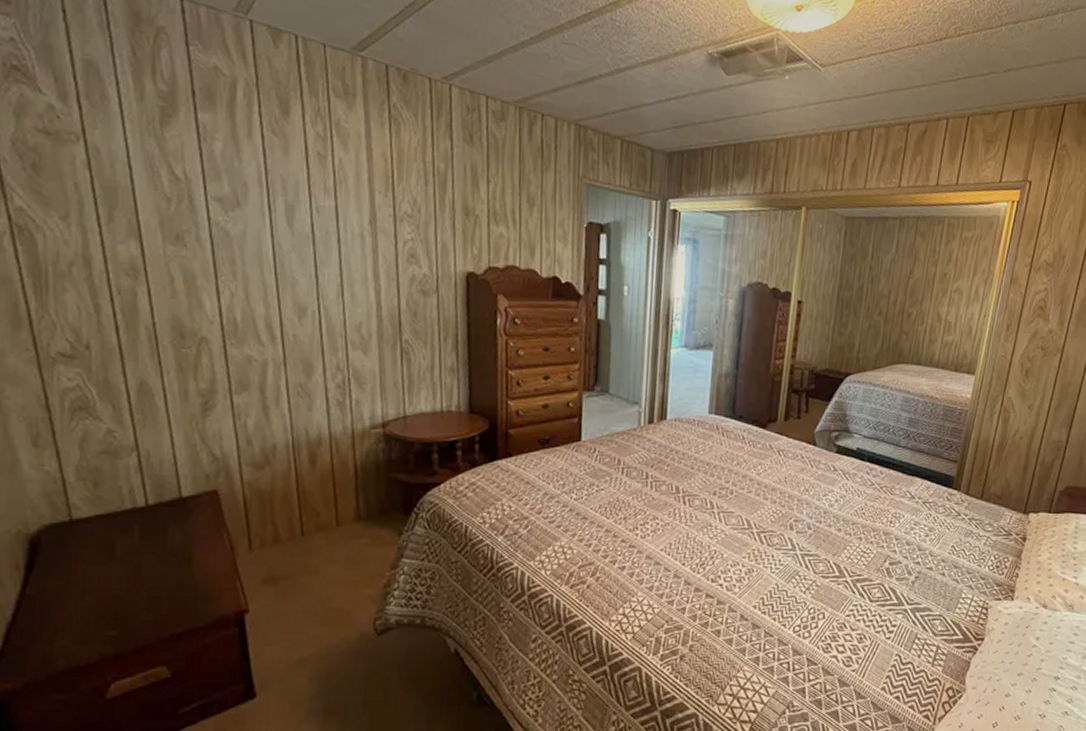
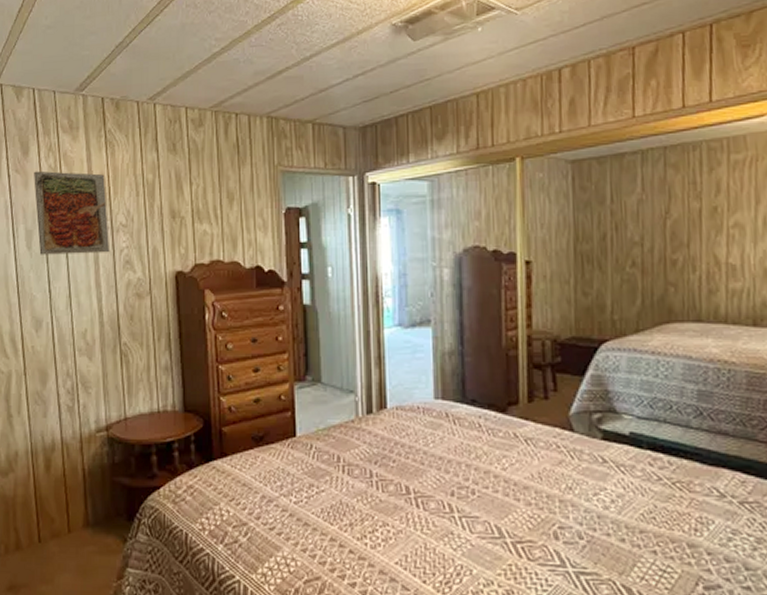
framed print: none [296,136,392,243] -> present [34,171,110,255]

